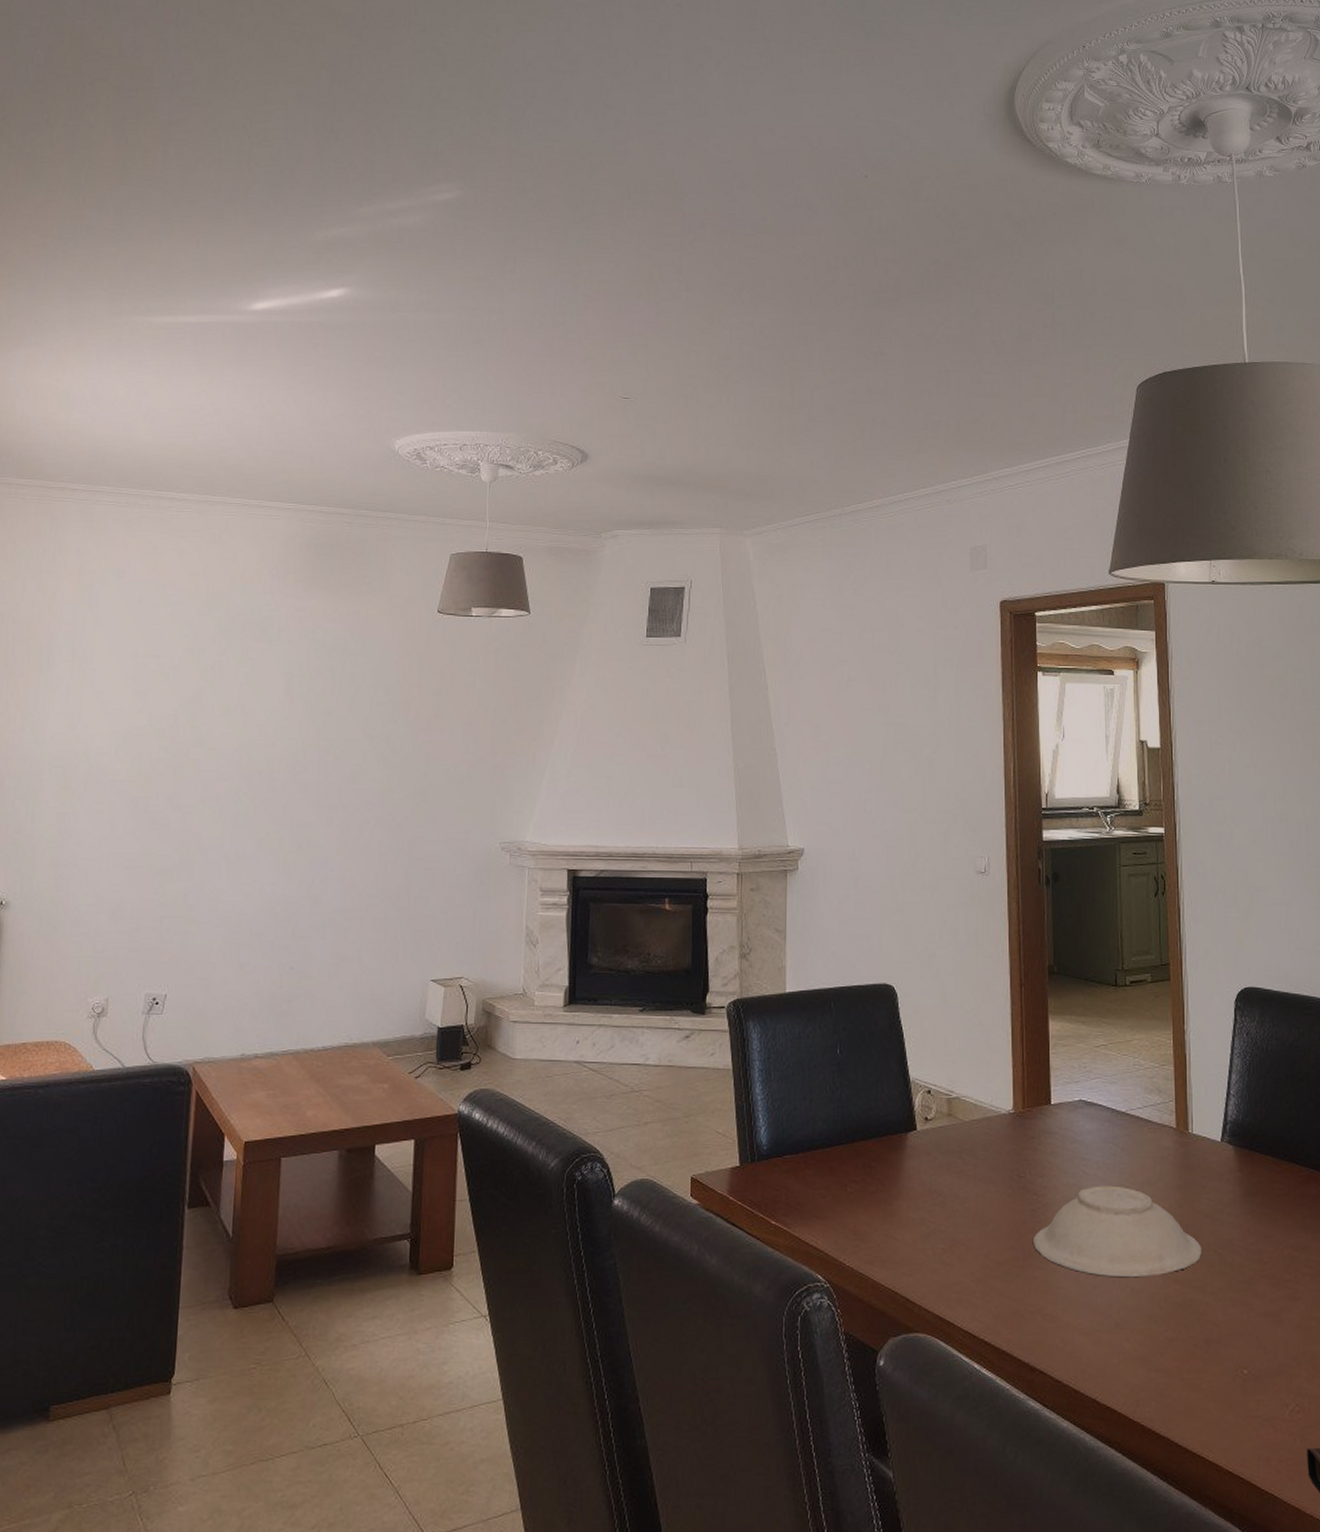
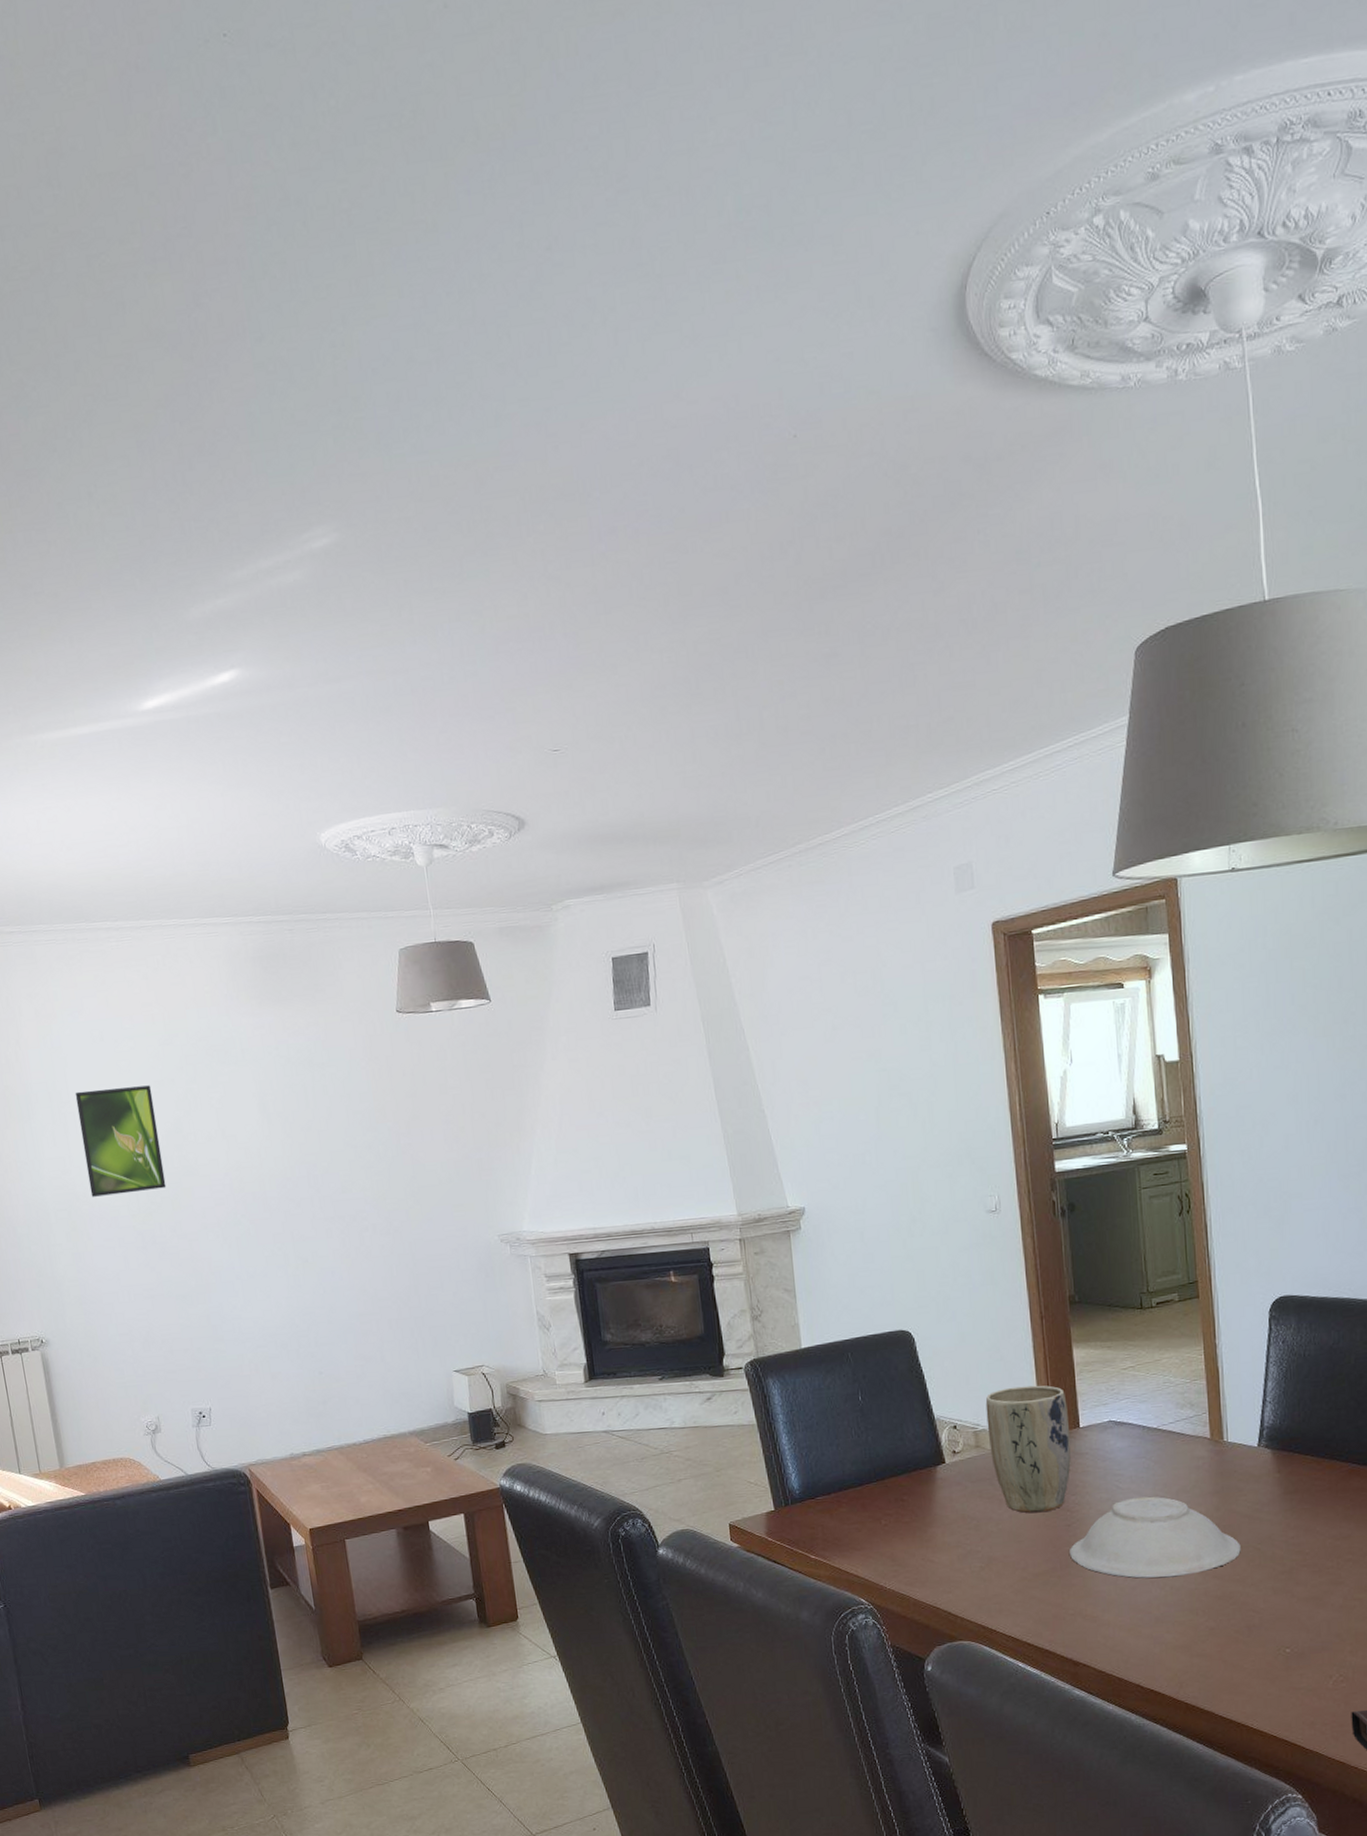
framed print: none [92,649,180,757] -> present [75,1085,167,1197]
plant pot: none [961,1055,1042,1194] -> present [985,1385,1071,1513]

